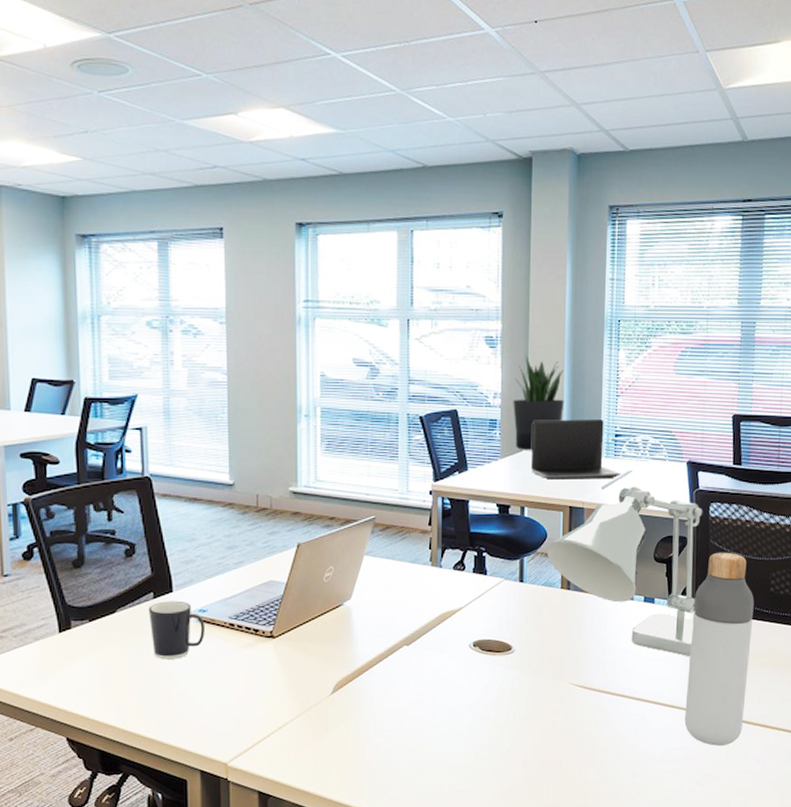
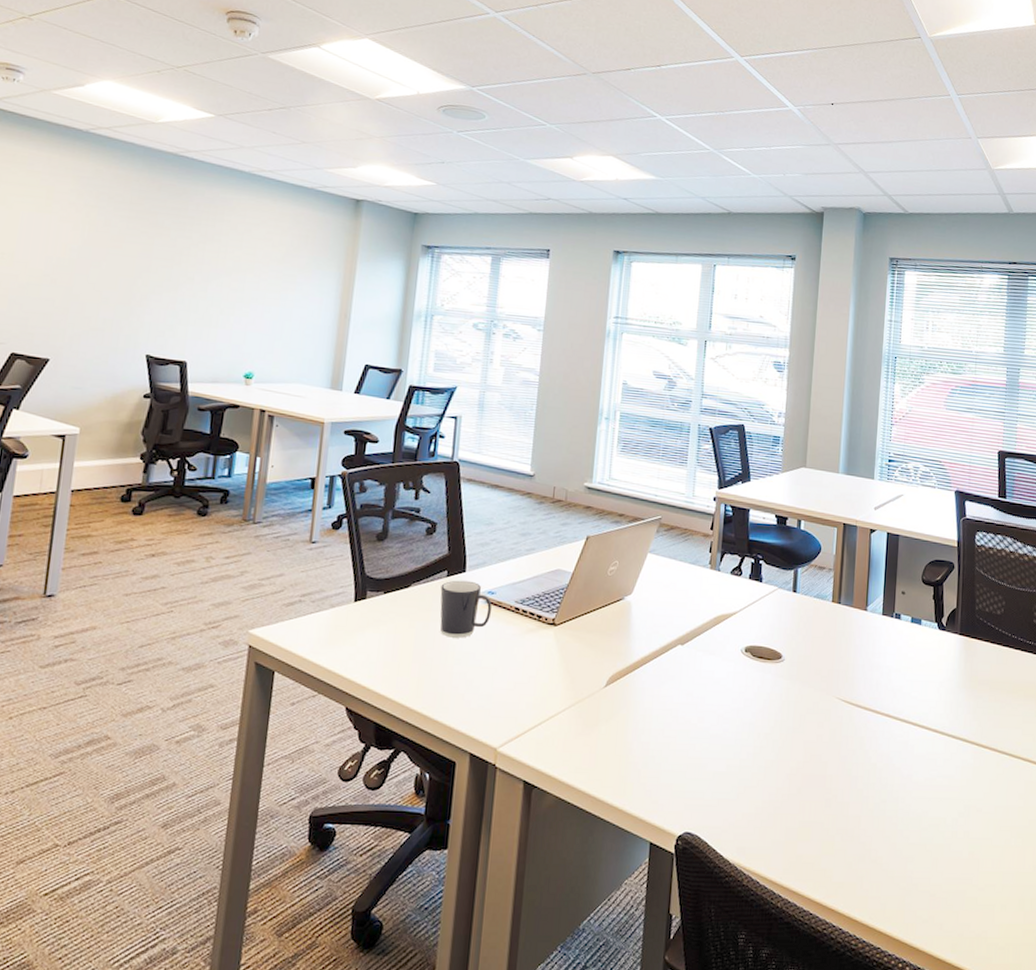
planter: present [513,355,564,451] -> none [795,381,844,469]
laptop computer: present [531,420,621,480] -> none [809,440,893,500]
desk lamp: present [546,487,703,657] -> none [820,510,970,682]
bottle: present [684,552,754,746] -> none [948,579,1018,777]

